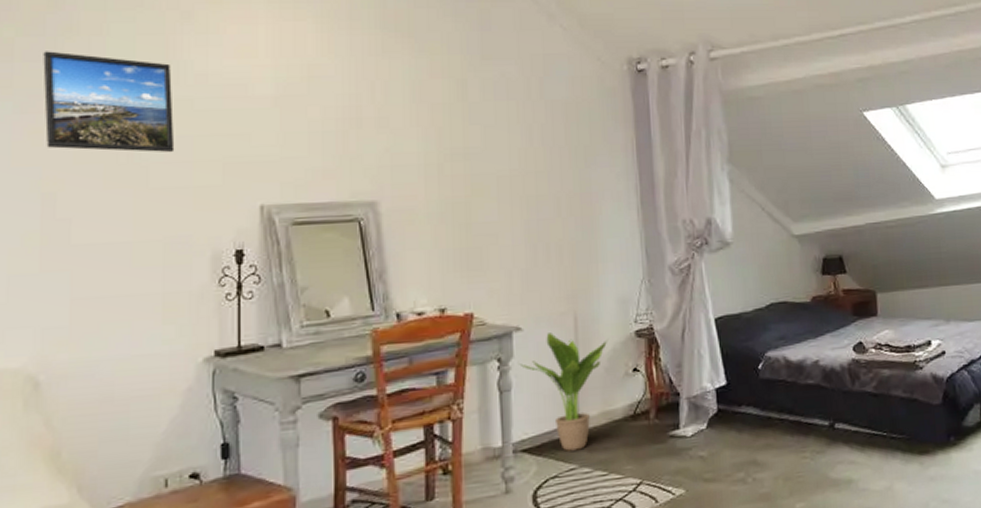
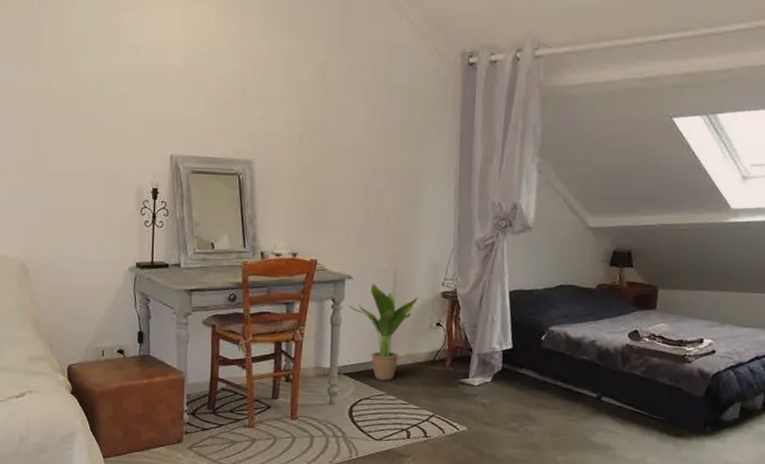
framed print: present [43,51,175,153] -> none [31,20,115,108]

